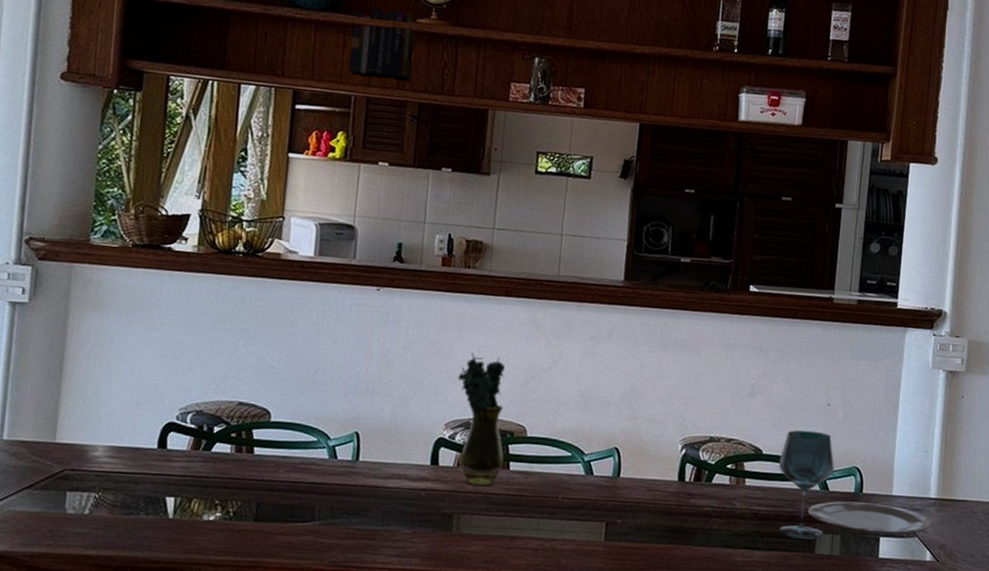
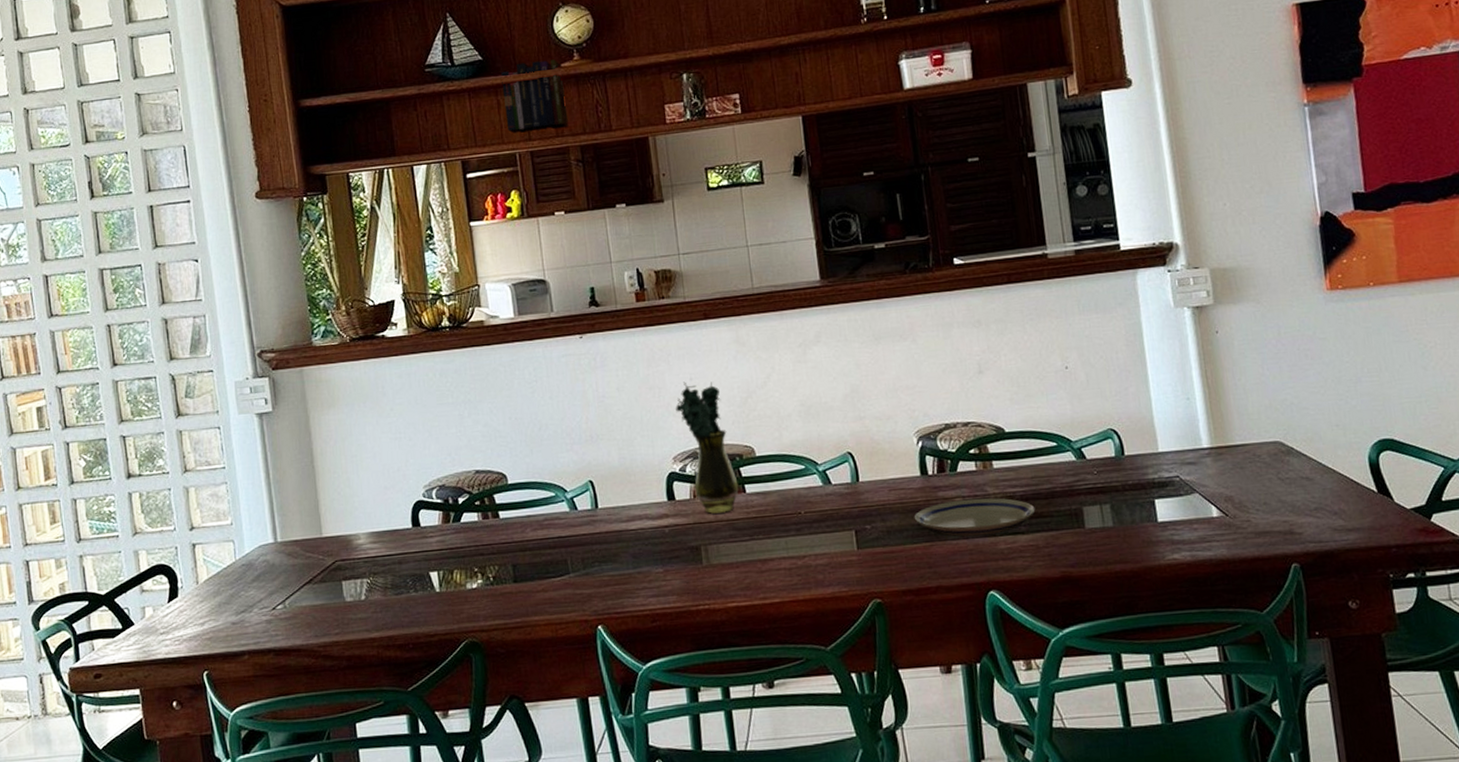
plate: none [663,509,775,547] -> present [914,498,1036,537]
wine glass: present [778,430,835,540] -> none [1024,398,1090,516]
plate: present [807,501,932,534] -> none [1067,463,1211,497]

